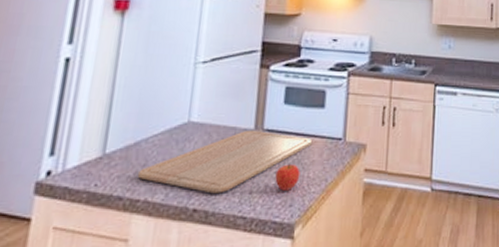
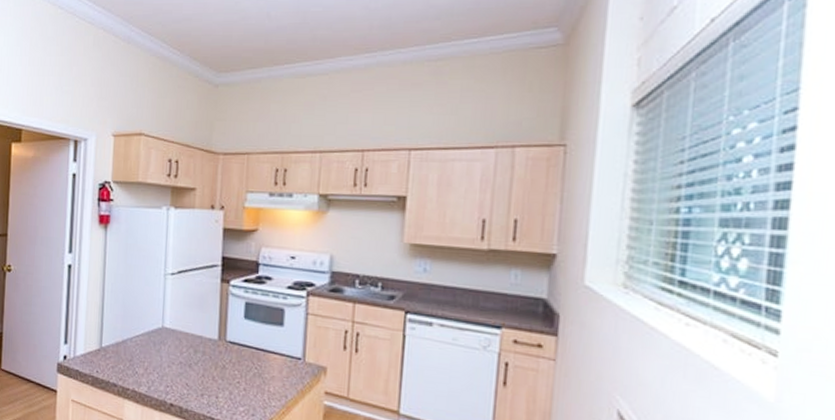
chopping board: present [137,130,313,194] -> none [126,340,273,394]
fruit: present [275,163,300,191] -> none [238,375,261,401]

